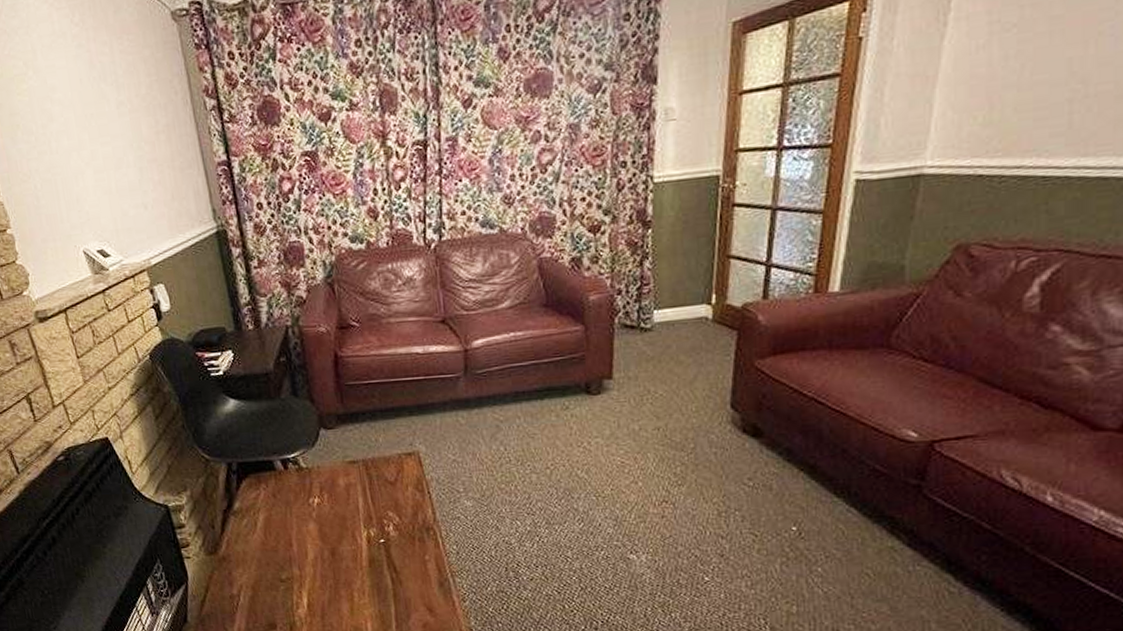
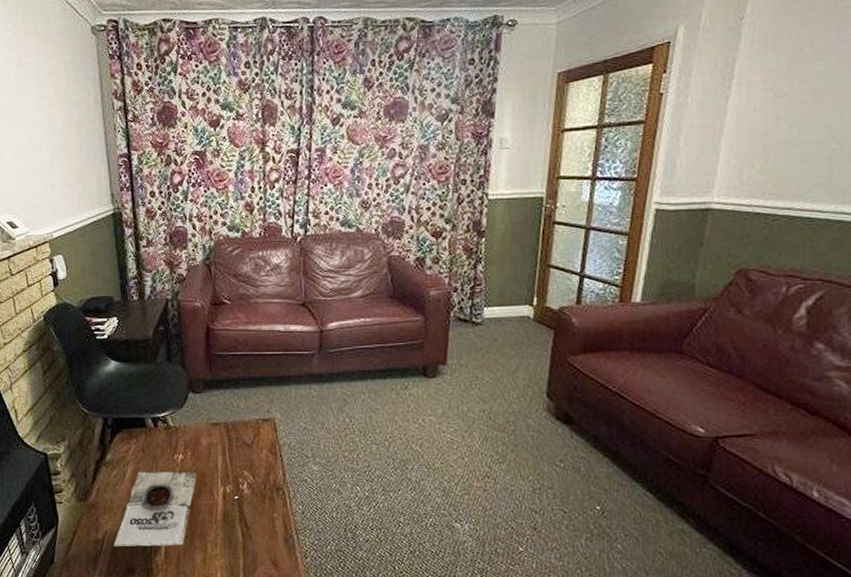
magazine: none [250,516,337,602] -> present [114,472,197,547]

